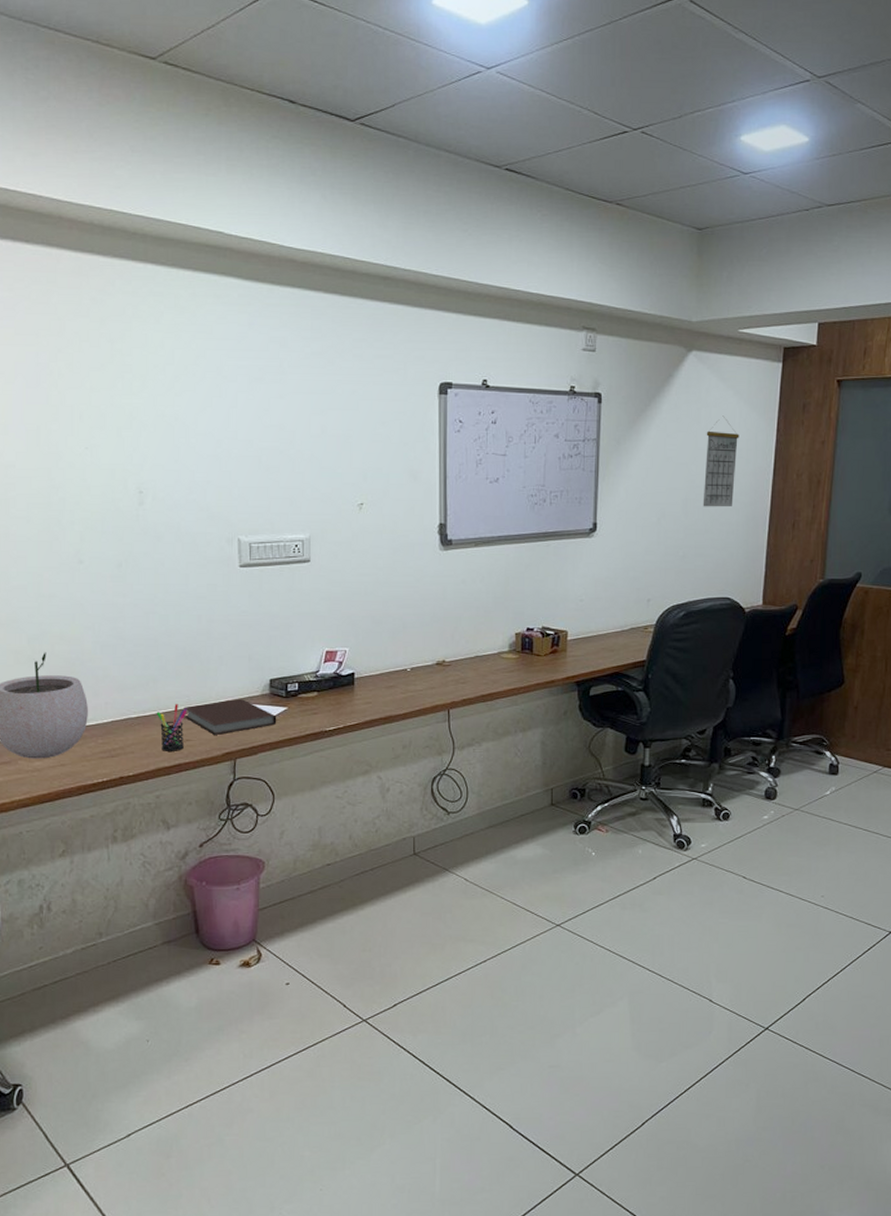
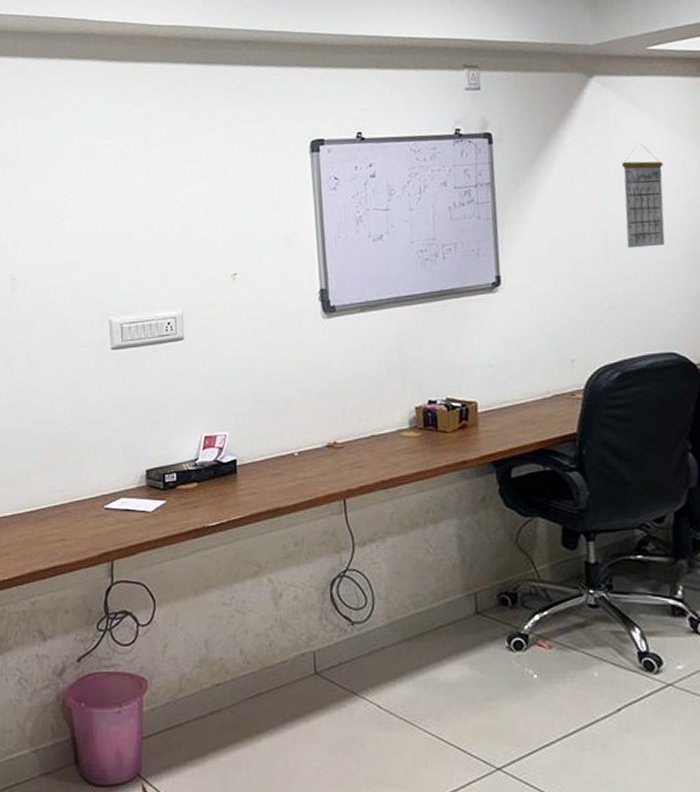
pen holder: present [156,704,187,751] -> none [31,500,62,552]
notebook: present [184,699,277,736] -> none [58,493,155,535]

